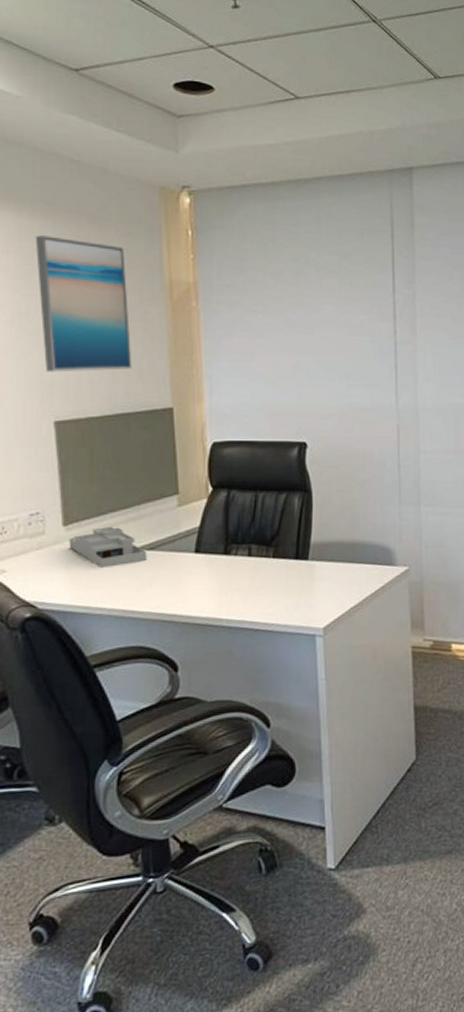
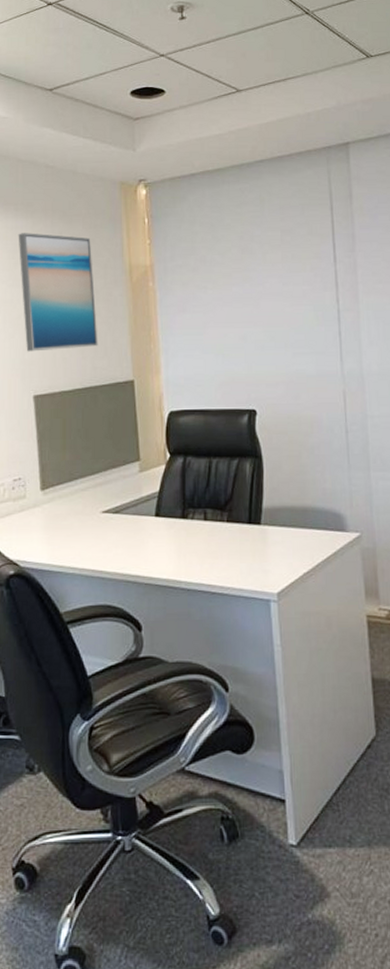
desk organizer: present [69,527,147,567] -> none [46,491,113,529]

